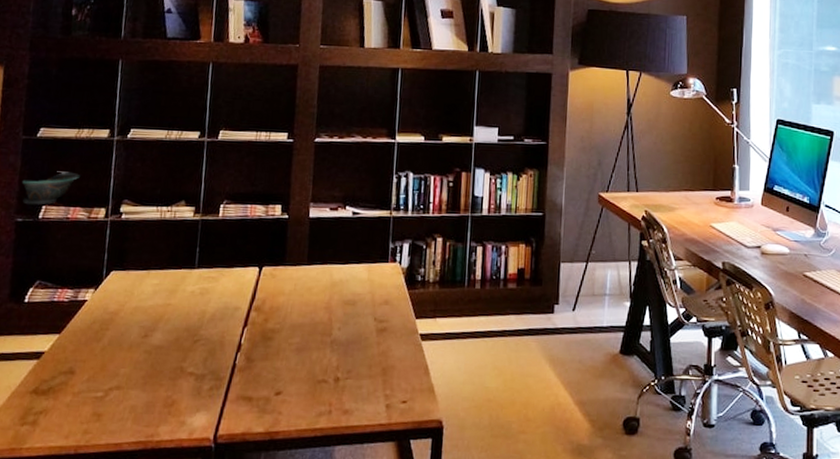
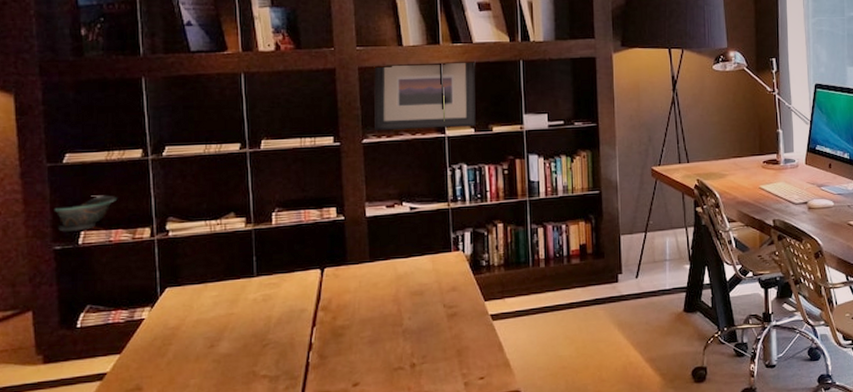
picture frame: none [328,67,433,135] -> present [374,60,476,130]

